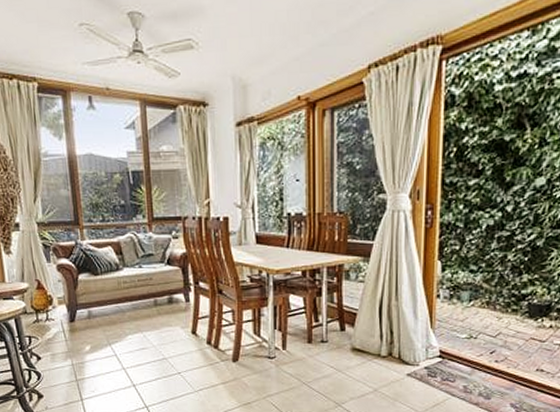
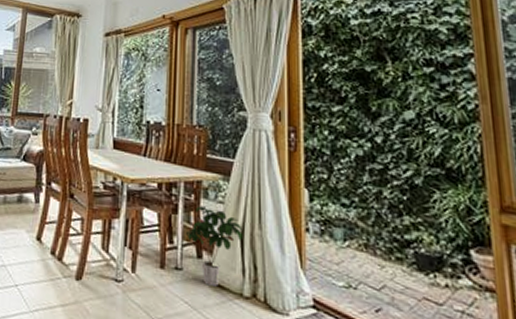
potted plant: none [330,287,381,351] -> present [186,206,243,286]

